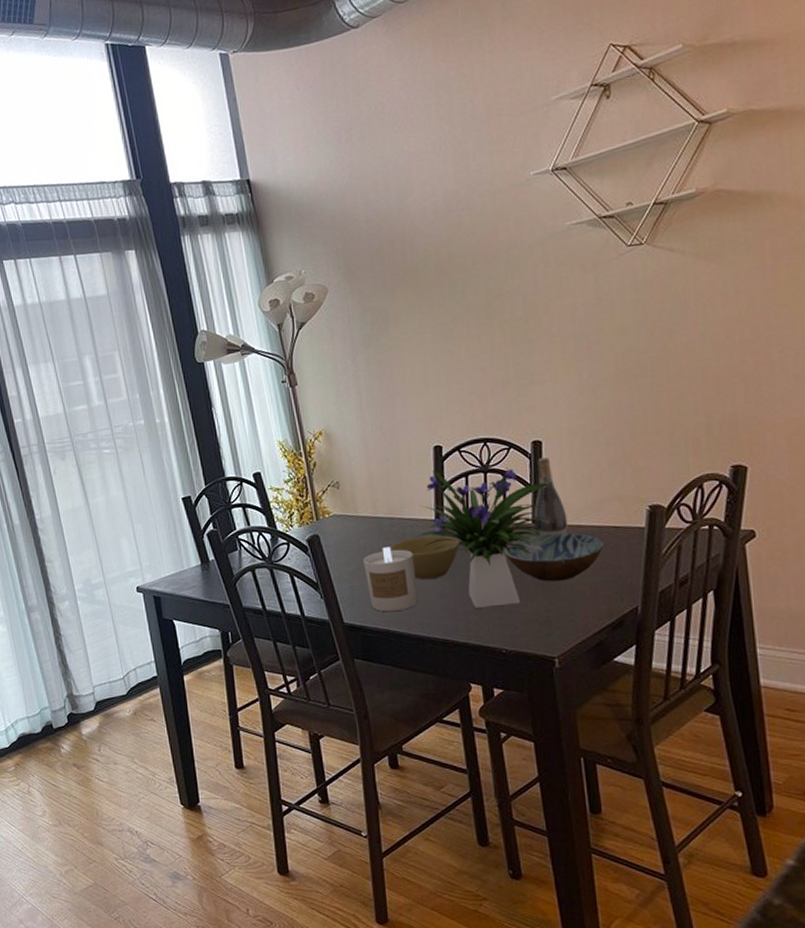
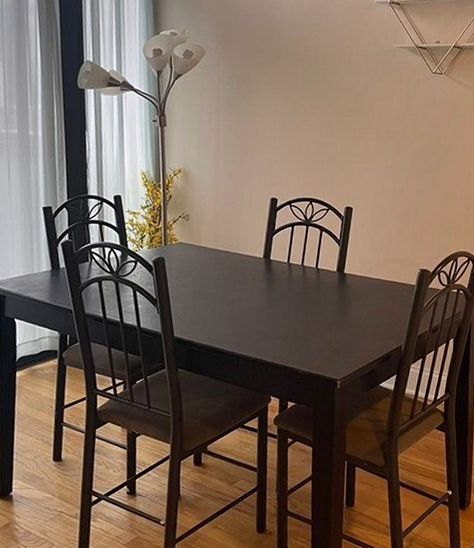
candle: present [363,547,418,612] -> none [198,276,241,331]
bowl: present [390,535,460,579] -> none [223,270,280,307]
flower arrangement: present [415,466,551,608] -> none [244,217,355,335]
bowl: present [504,533,605,582] -> none [312,281,386,320]
wine bottle: present [534,457,569,536] -> none [338,221,363,283]

